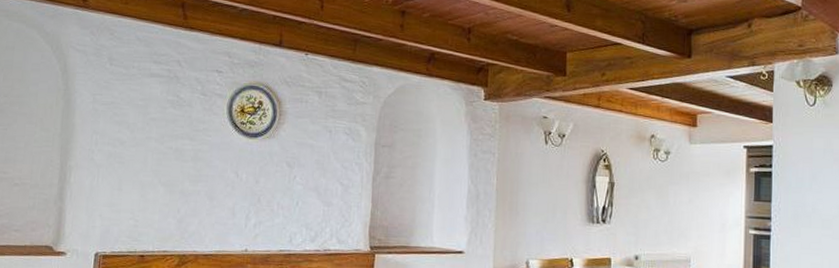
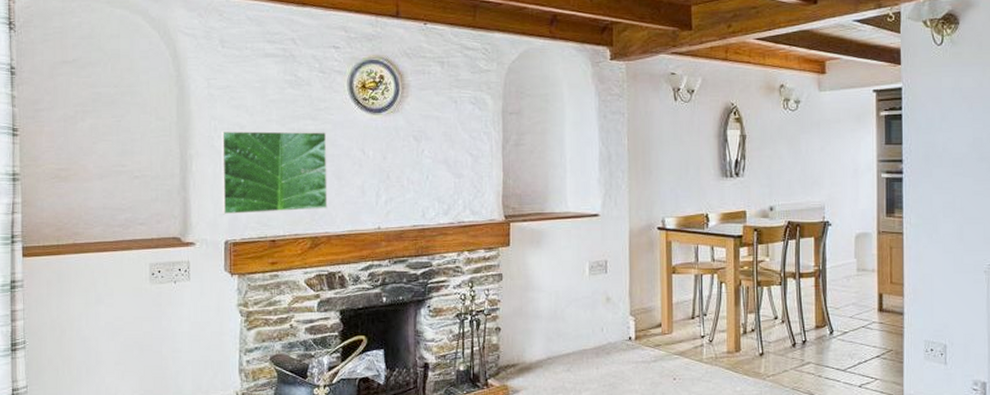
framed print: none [95,145,203,228] -> present [221,130,328,215]

